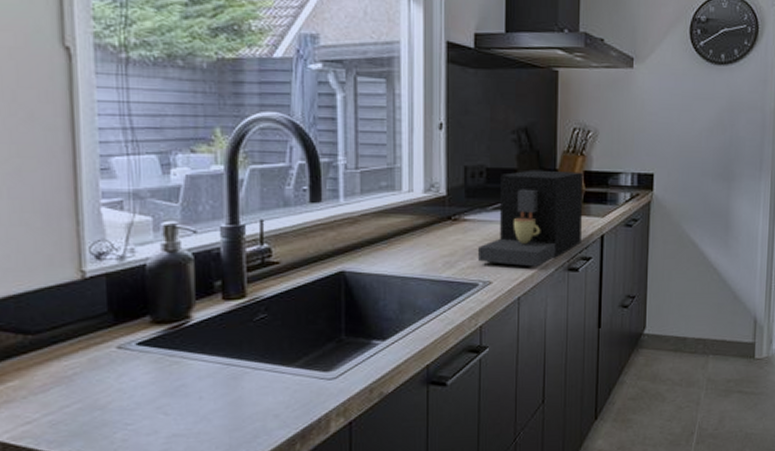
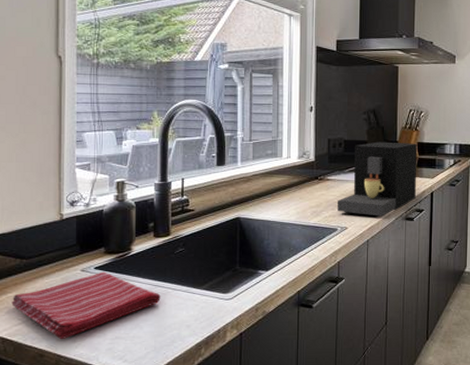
dish towel: none [13,348,236,442] -> present [11,271,161,340]

